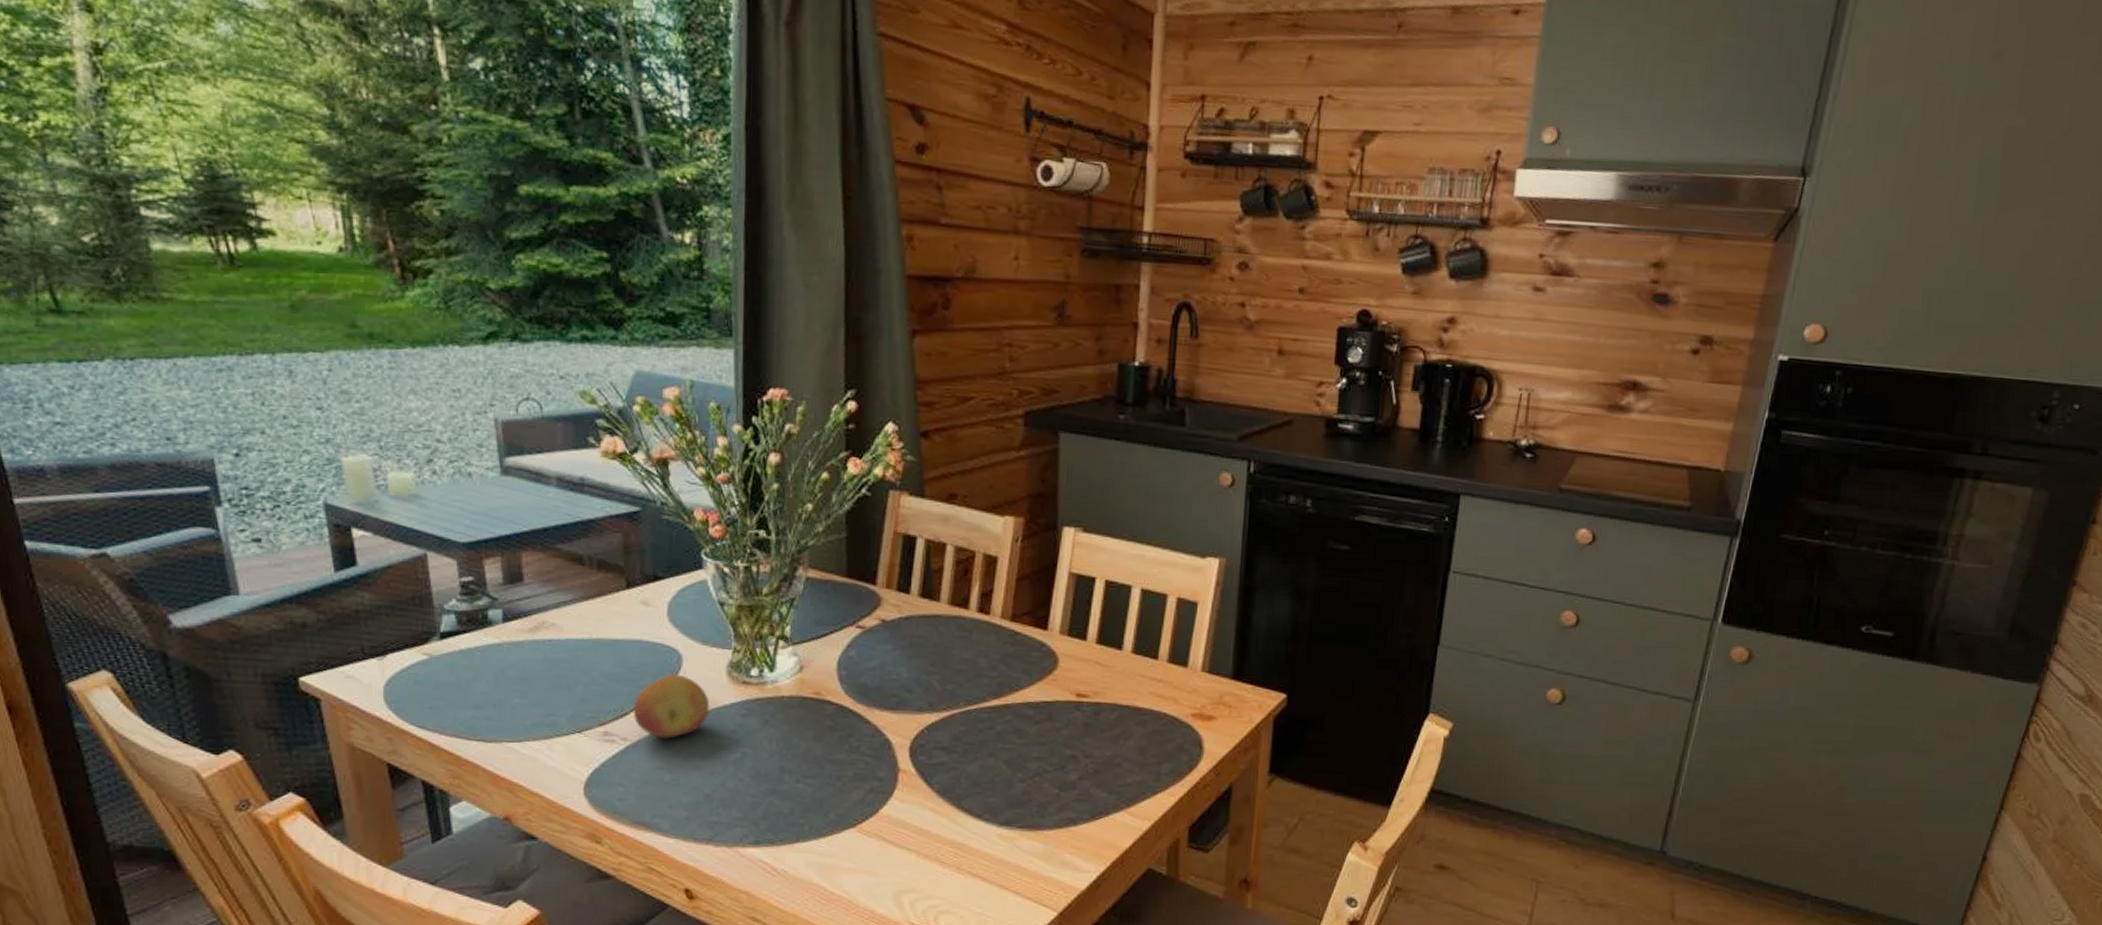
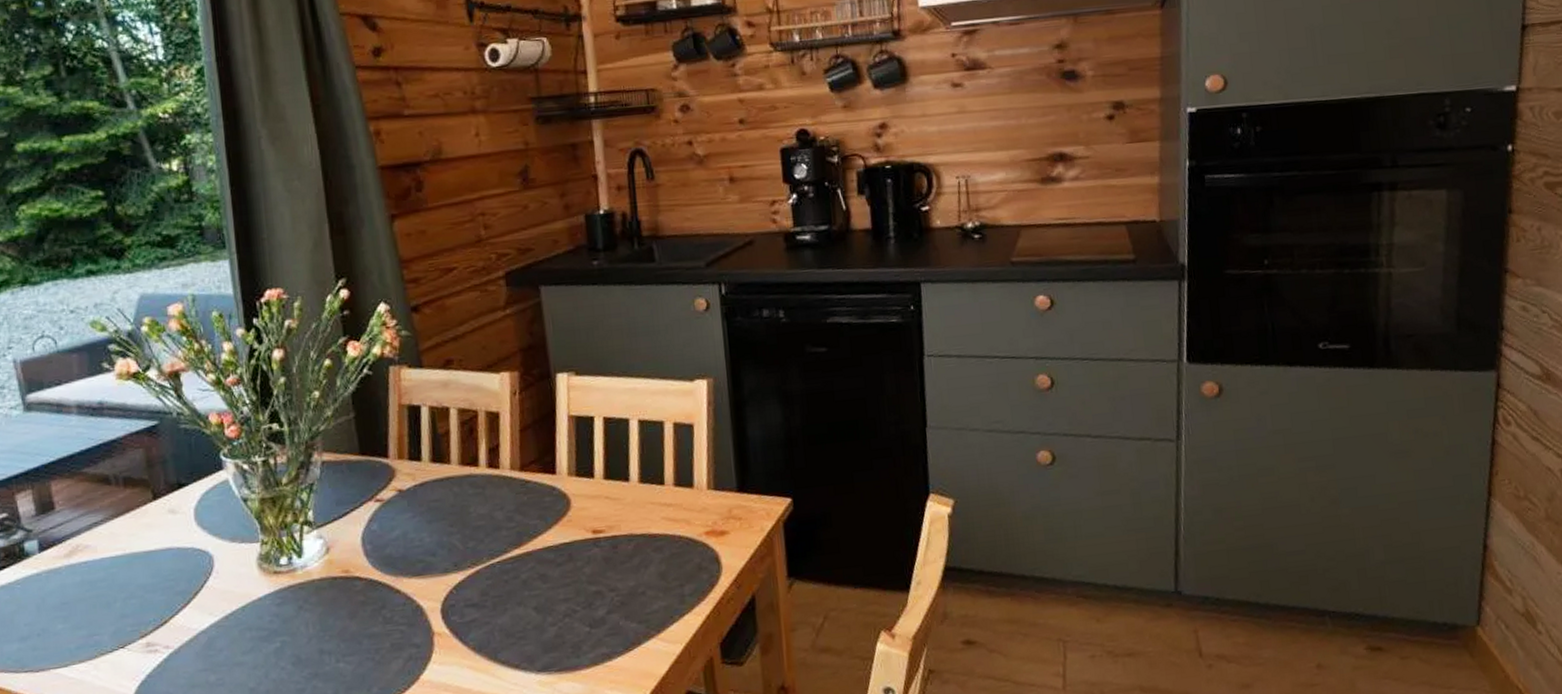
fruit: present [633,674,710,739] -> none [171,575,246,641]

